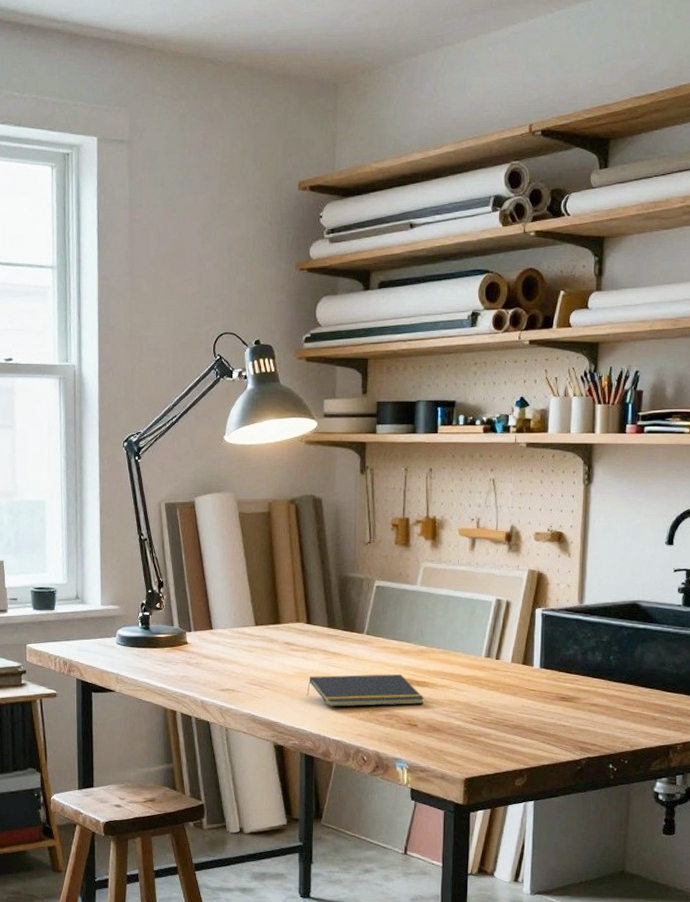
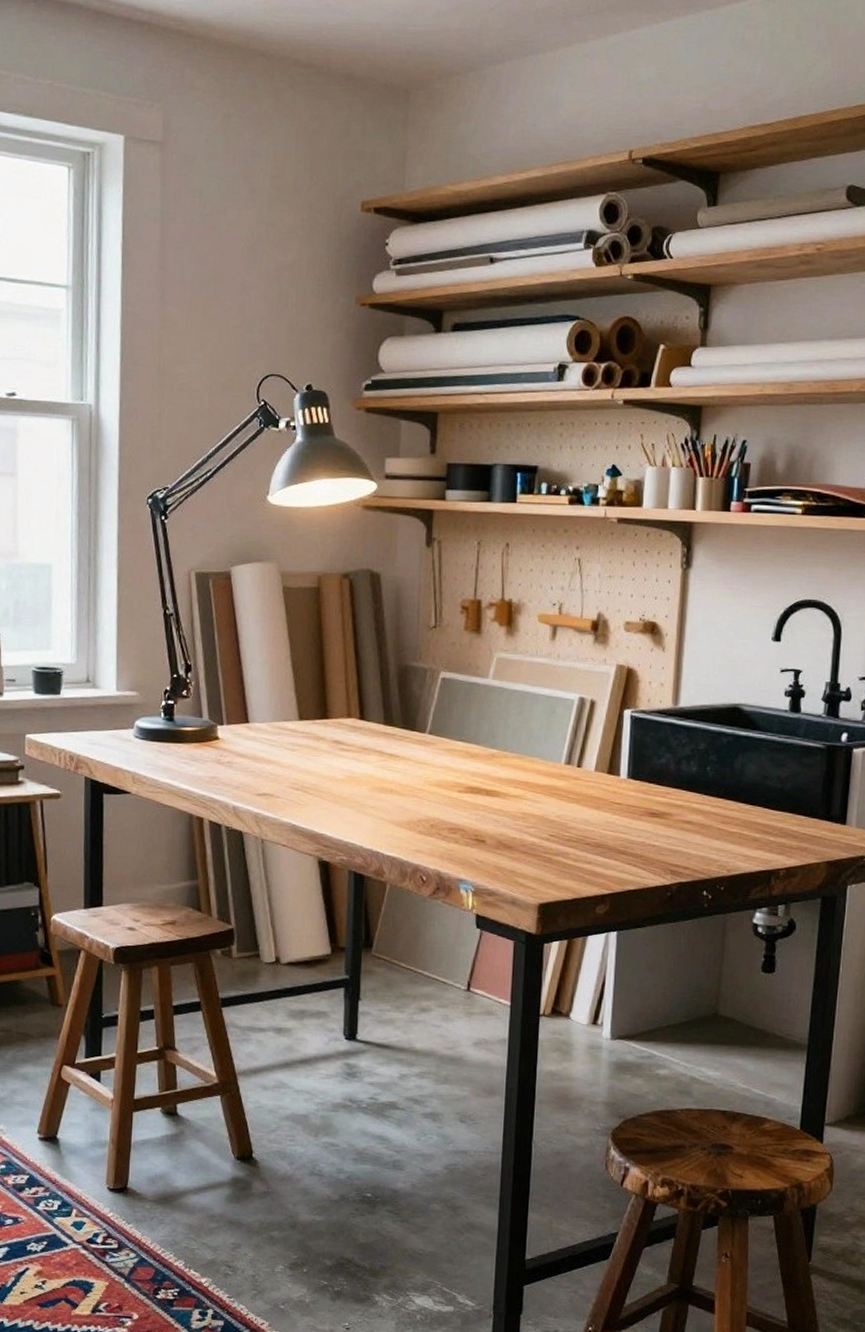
notepad: present [306,674,425,707] -> none [357,780,495,818]

